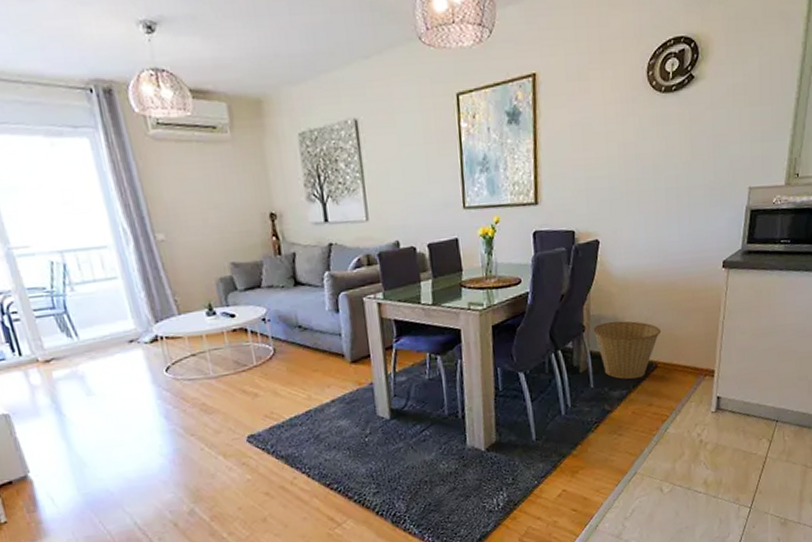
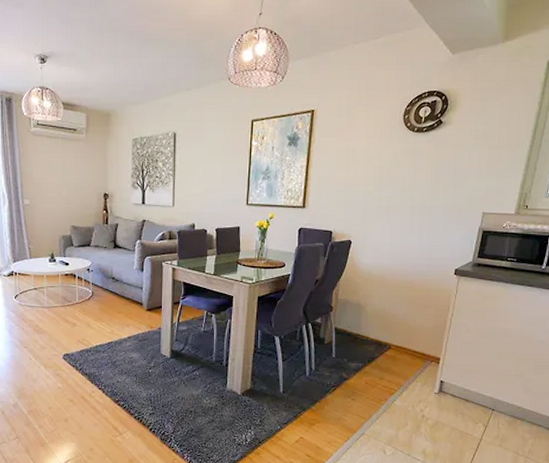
basket: present [593,320,662,380] -> none [339,307,397,356]

